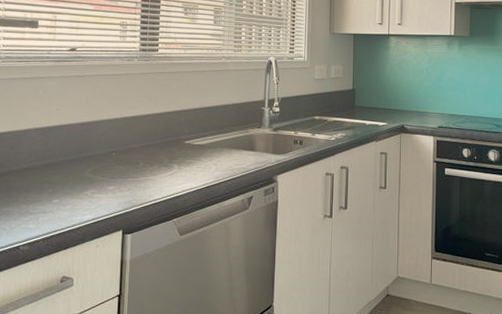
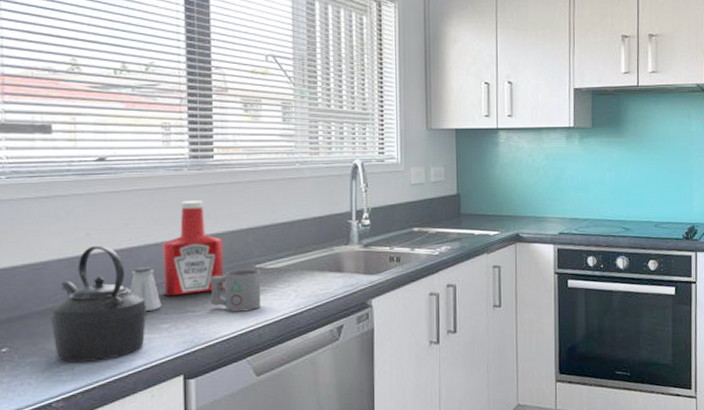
kettle: none [24,118,98,214] -> present [51,245,146,362]
saltshaker: none [86,137,110,175] -> present [130,266,162,311]
ketchup bottle: none [112,85,161,164] -> present [163,200,224,296]
mug: none [147,144,189,180] -> present [209,269,261,312]

